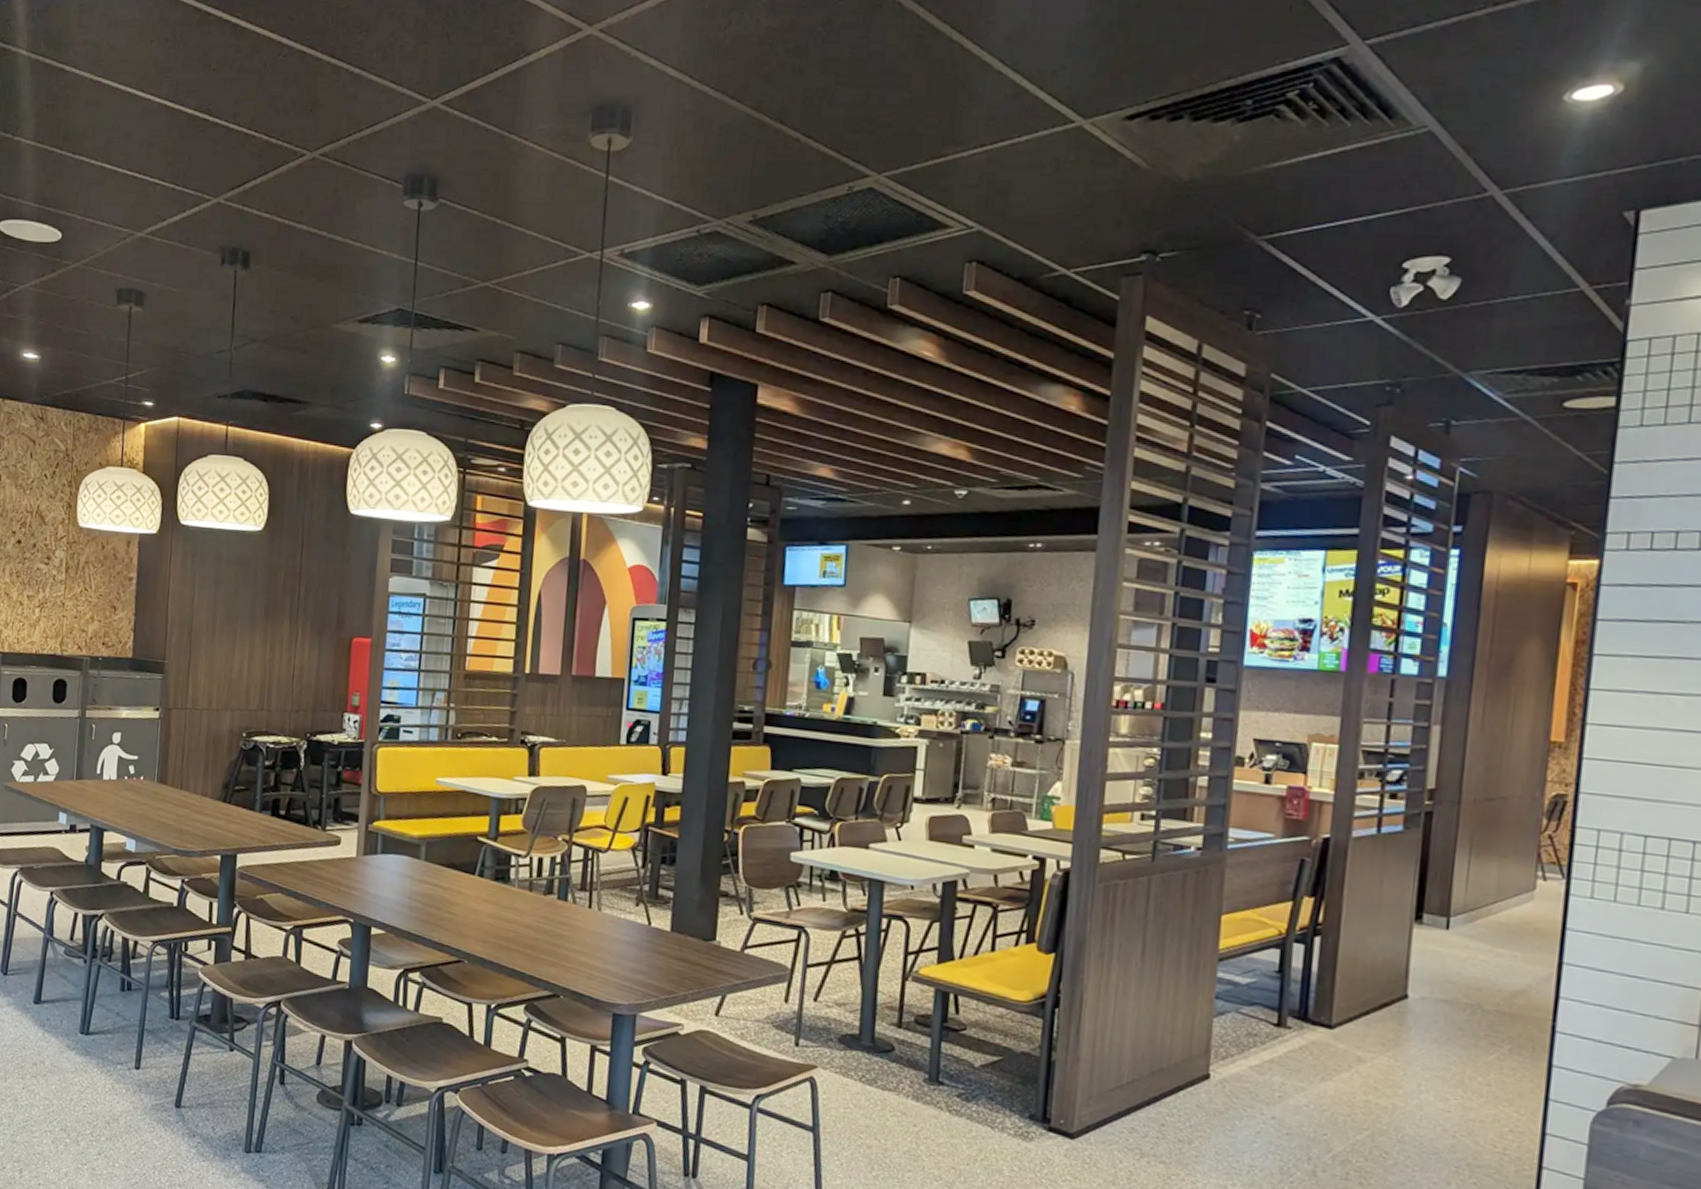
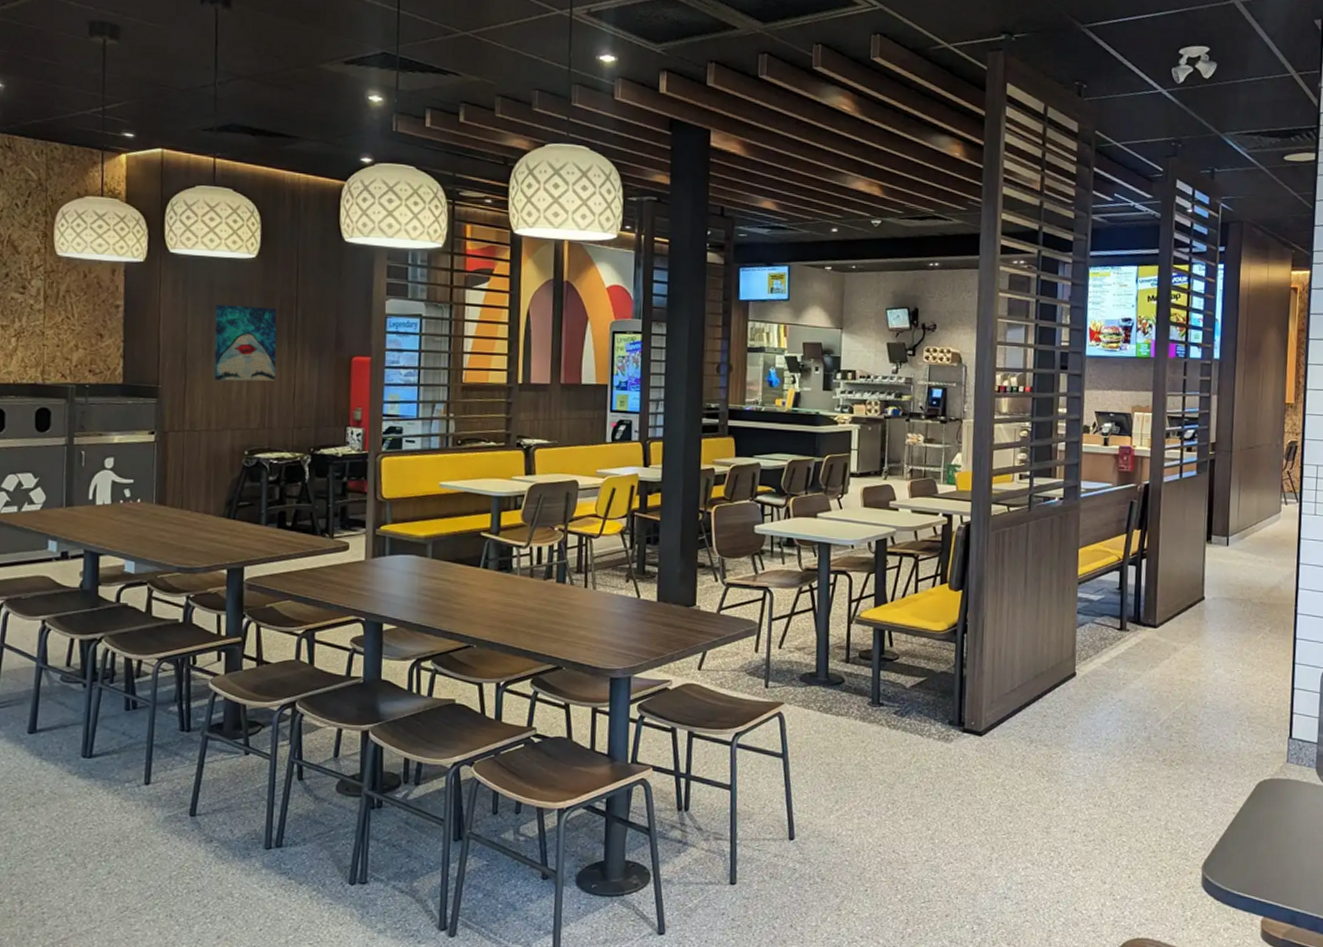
wall art: none [217,578,281,661] -> present [214,304,277,381]

